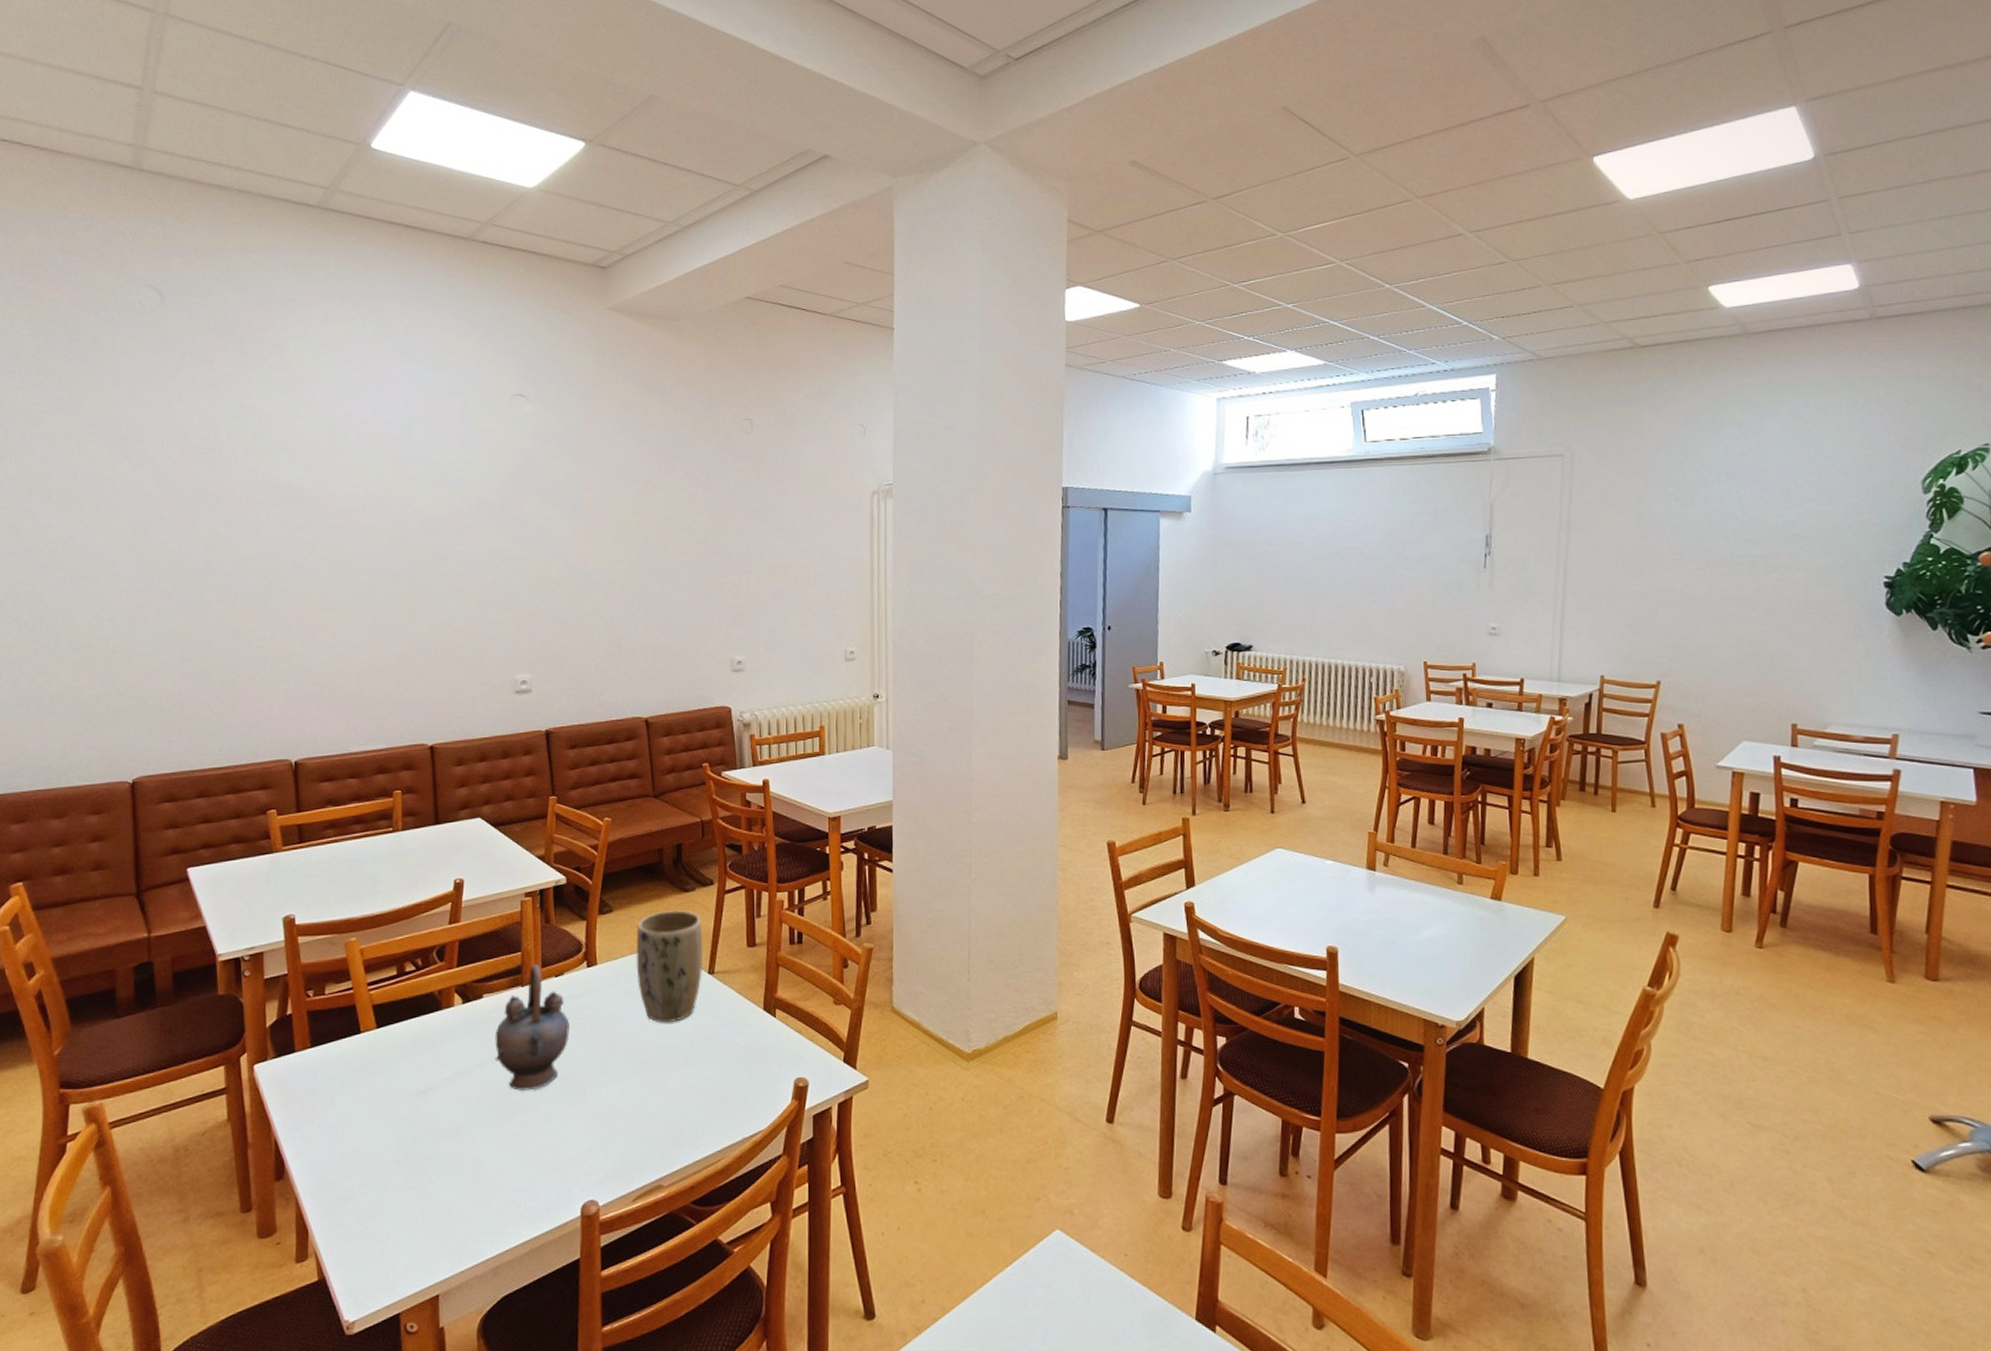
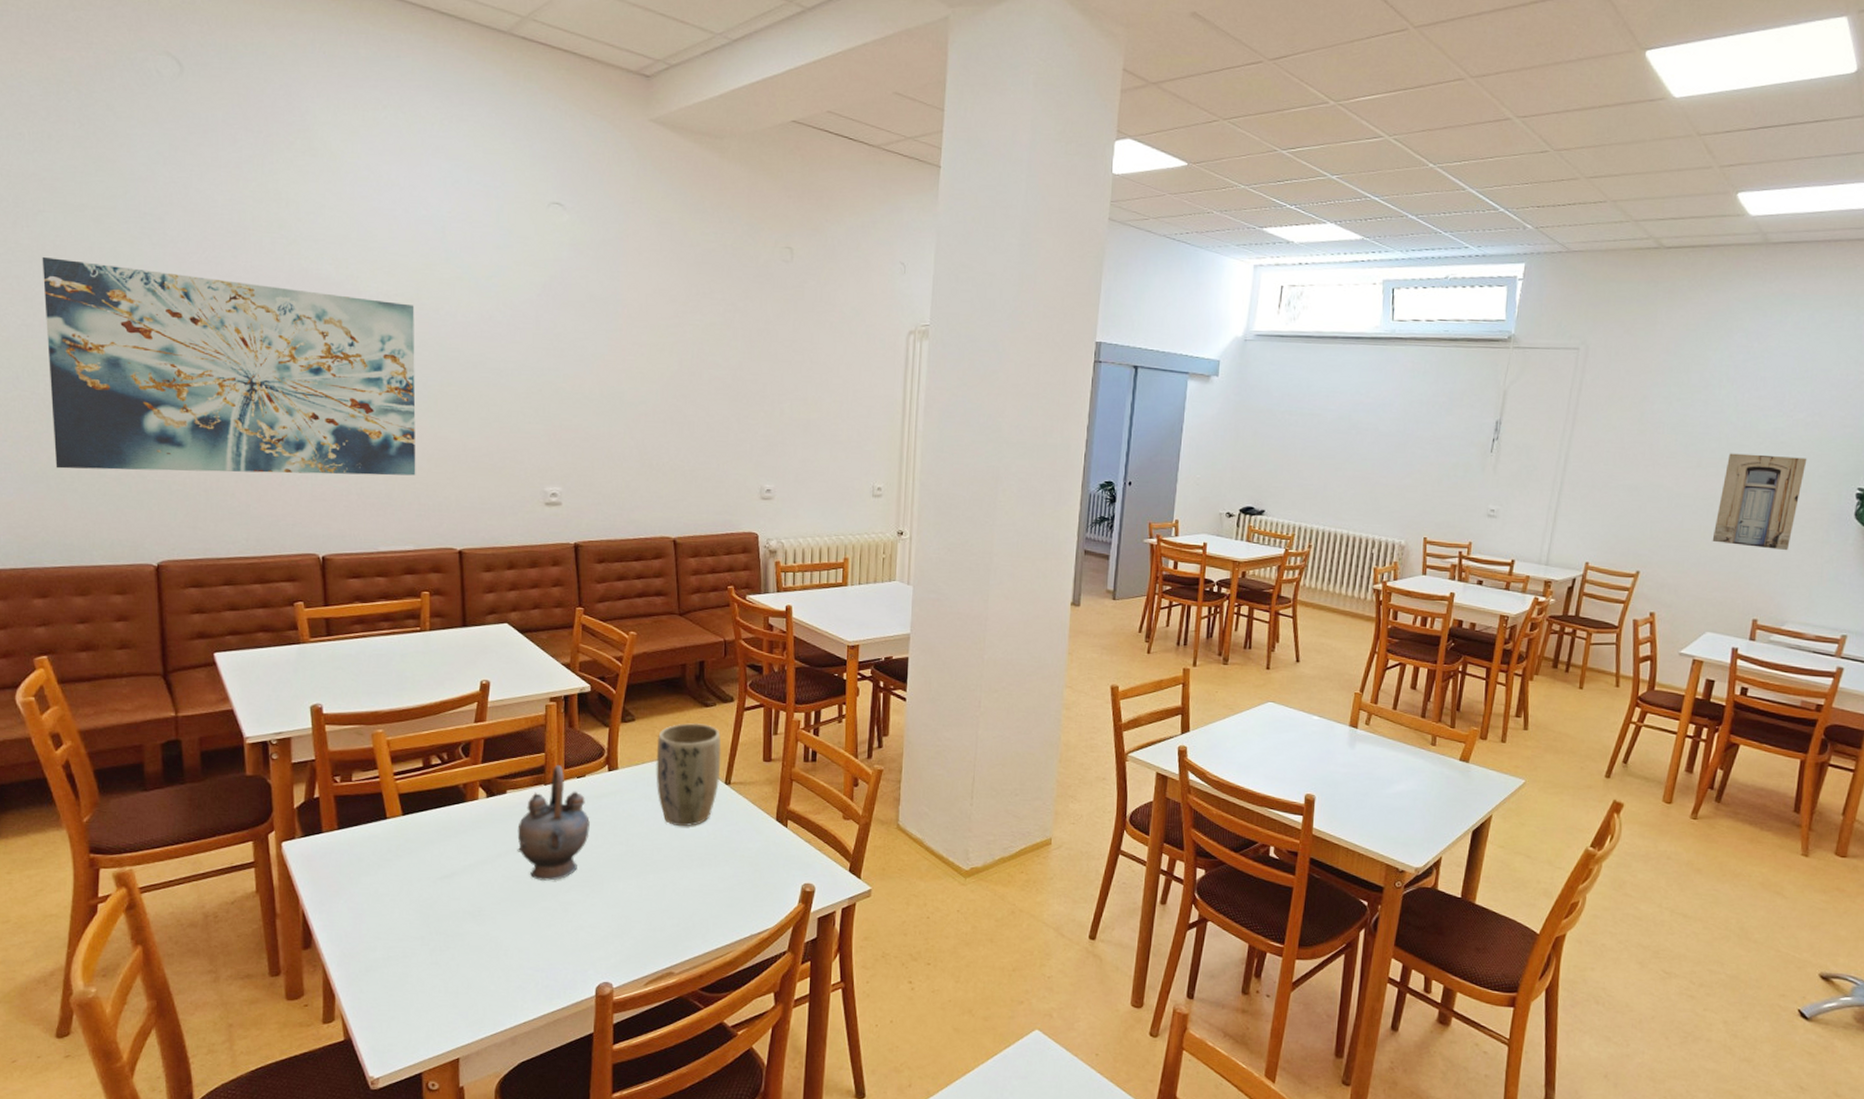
wall art: none [28,485,387,691] -> present [42,256,416,476]
wall art: none [1734,549,1825,648] -> present [1712,453,1807,551]

